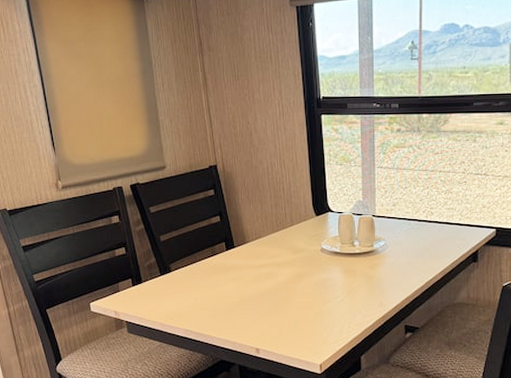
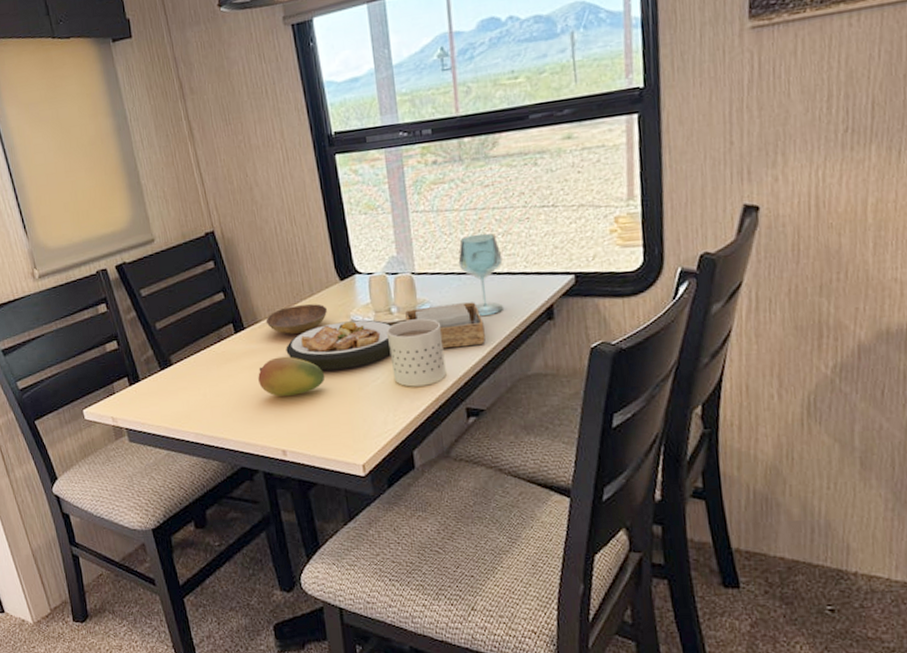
fruit: none [242,273,297,306] -> present [258,356,326,397]
bowl: none [252,233,303,256] -> present [265,304,327,335]
plate: none [267,249,354,287] -> present [286,319,393,371]
mug: none [348,252,392,305] -> present [386,318,446,387]
napkin holder: none [365,243,425,277] -> present [405,302,486,349]
wine glass: none [410,190,443,254] -> present [458,233,503,316]

